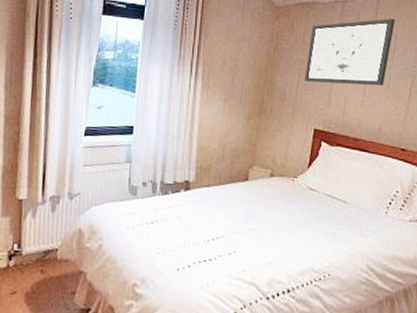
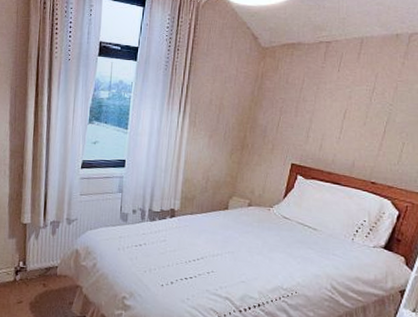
wall art: present [305,18,395,86] -> none [286,58,377,124]

